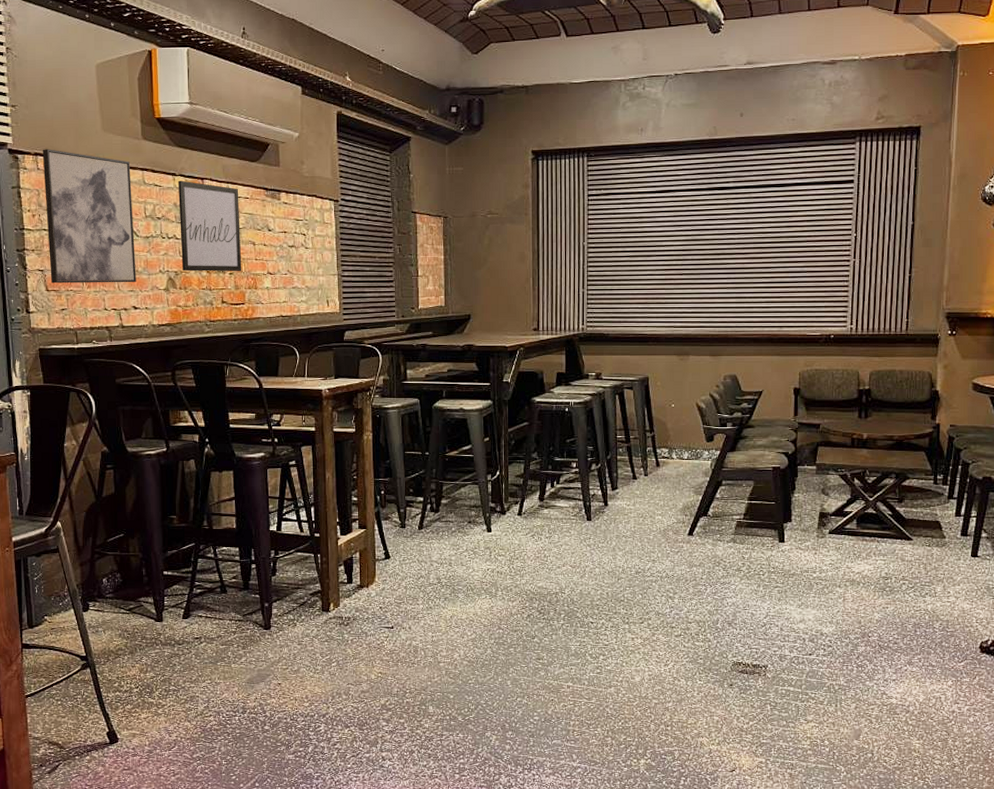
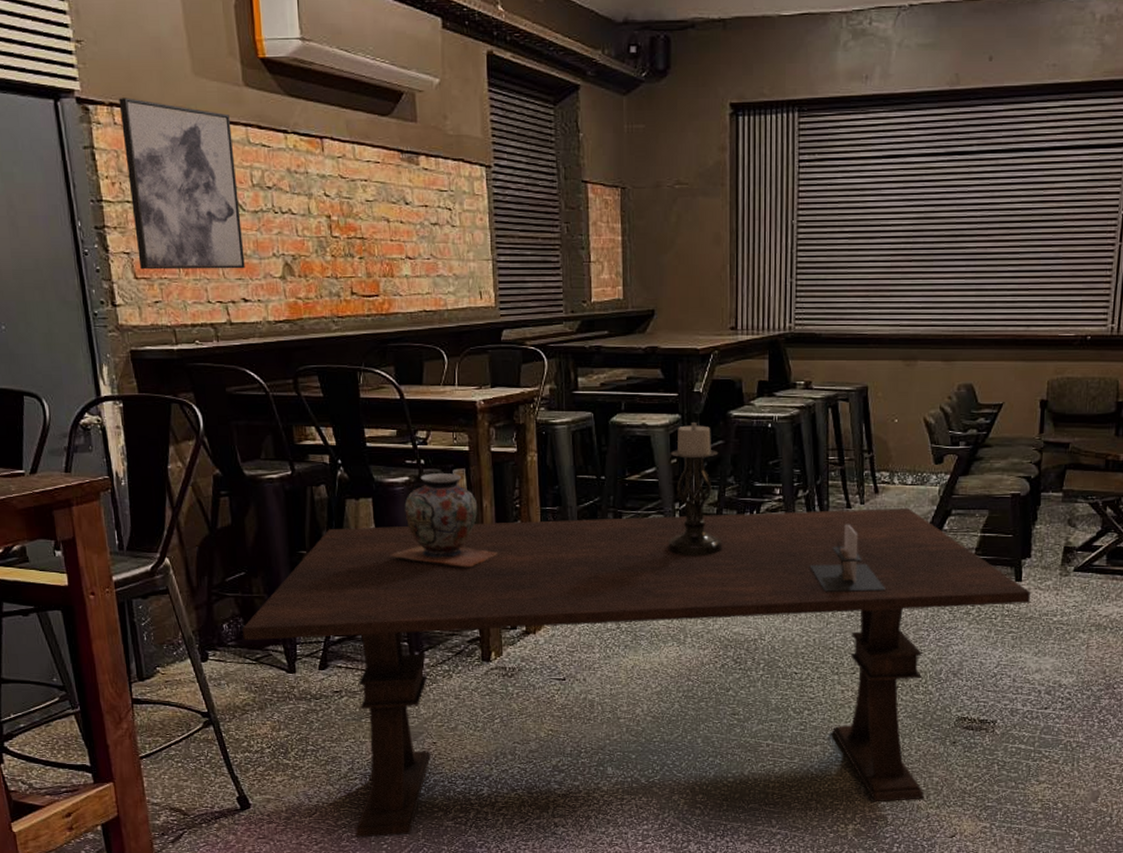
dining table: none [119,480,792,770] -> present [242,508,1030,838]
wall art: present [178,180,242,272] -> none [291,139,374,256]
decorative vase: none [246,450,338,530] -> present [389,473,498,568]
candle holder: none [481,407,528,521] -> present [667,423,723,557]
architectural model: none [602,493,668,551] -> present [809,524,886,592]

